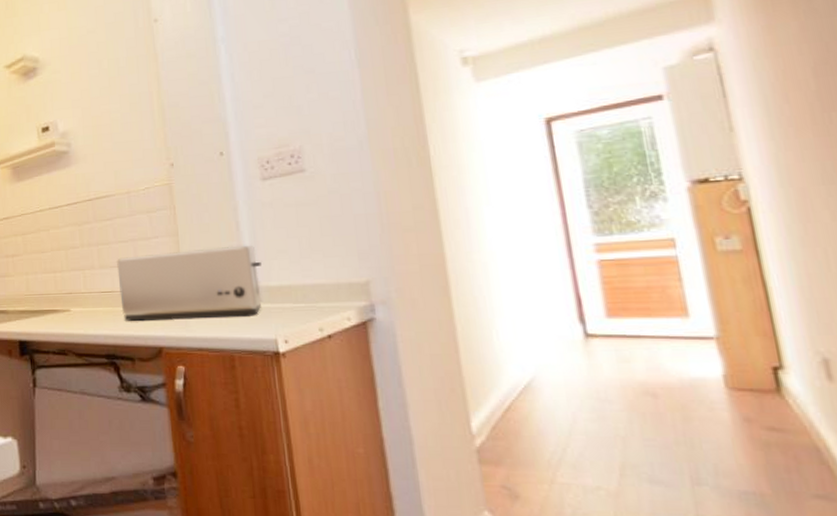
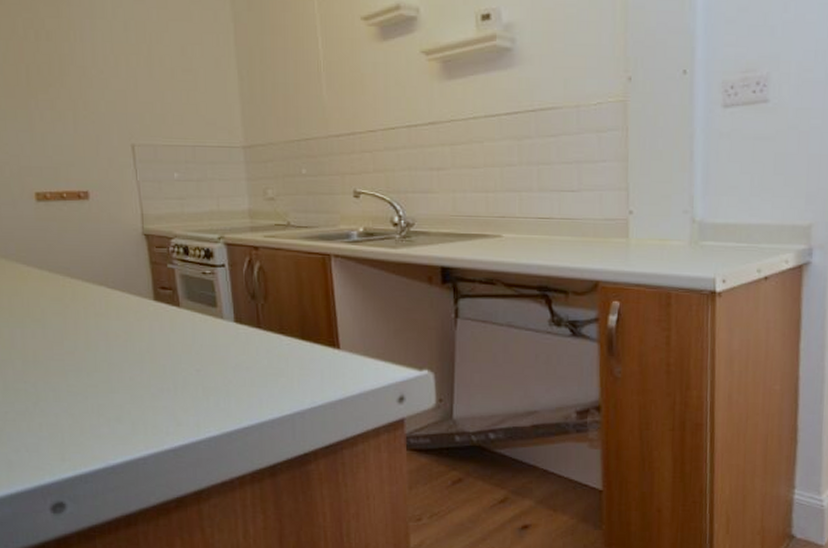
toaster: present [117,245,262,321] -> none [558,177,711,253]

